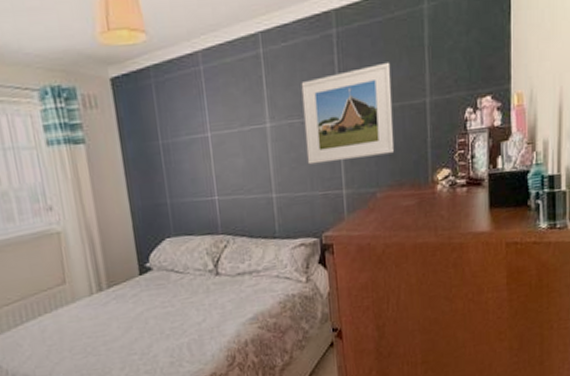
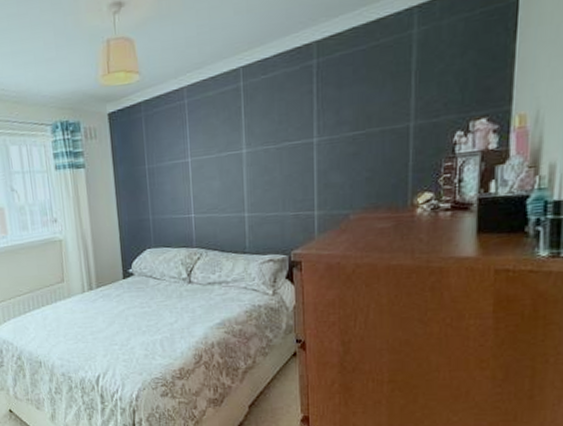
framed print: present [301,62,395,165] -> none [278,88,372,187]

